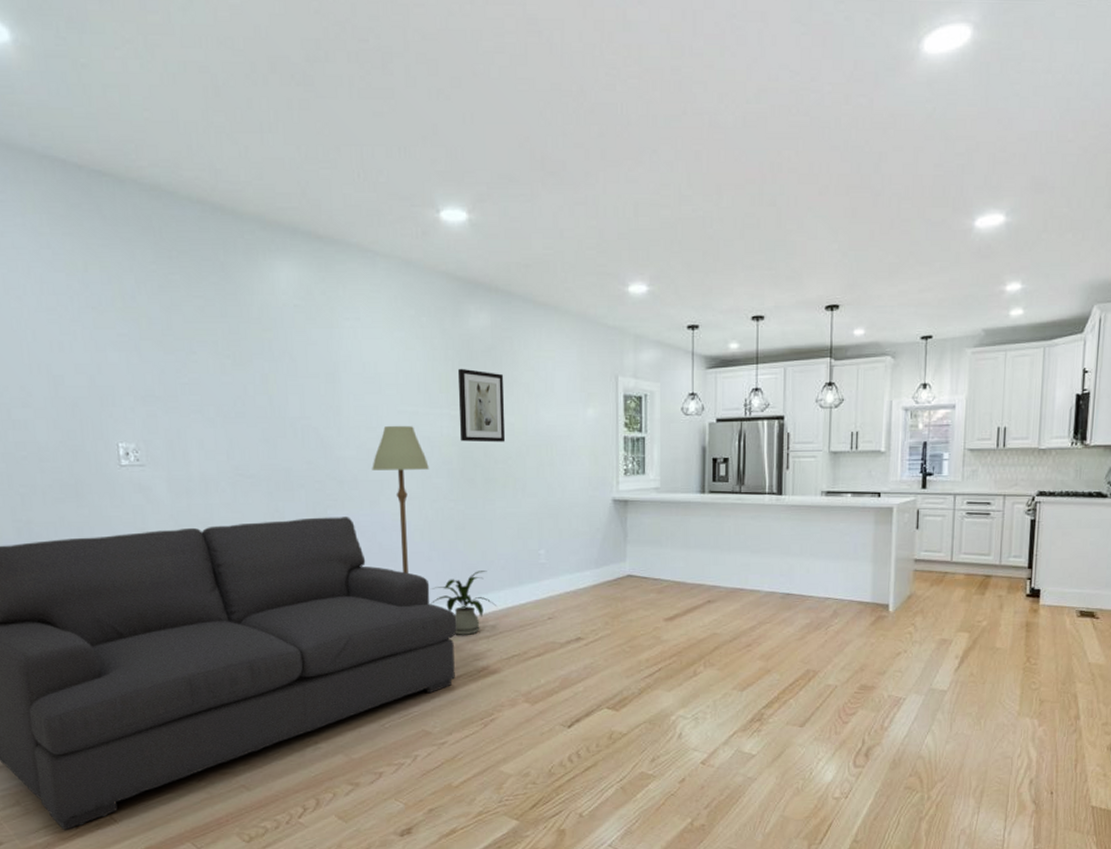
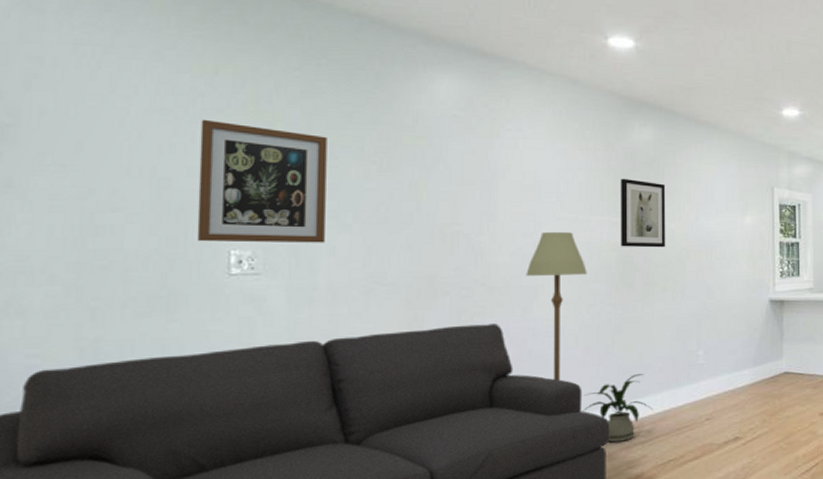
wall art: none [80,317,194,437] -> present [196,119,327,243]

